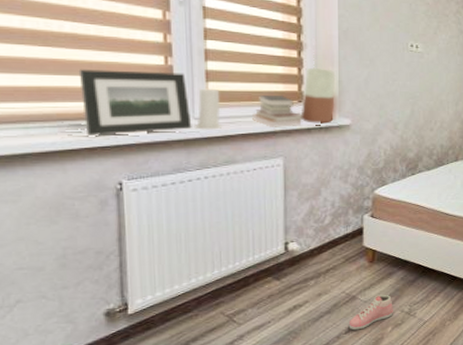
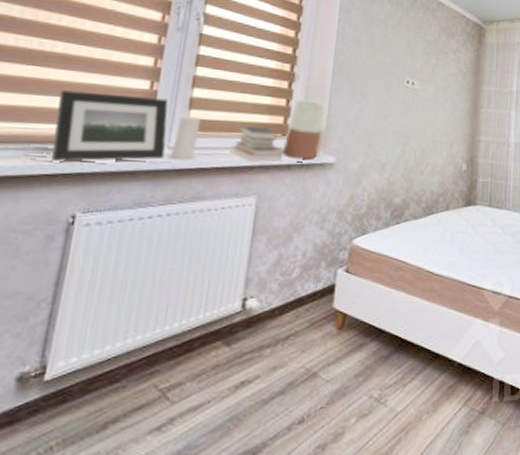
sneaker: present [348,294,393,331] -> none [303,372,361,420]

